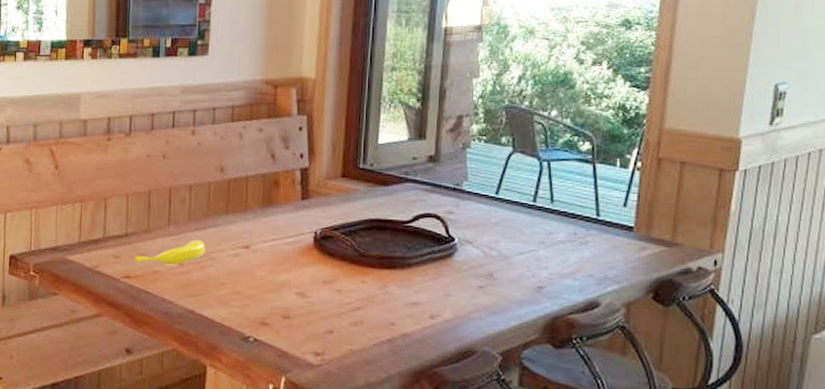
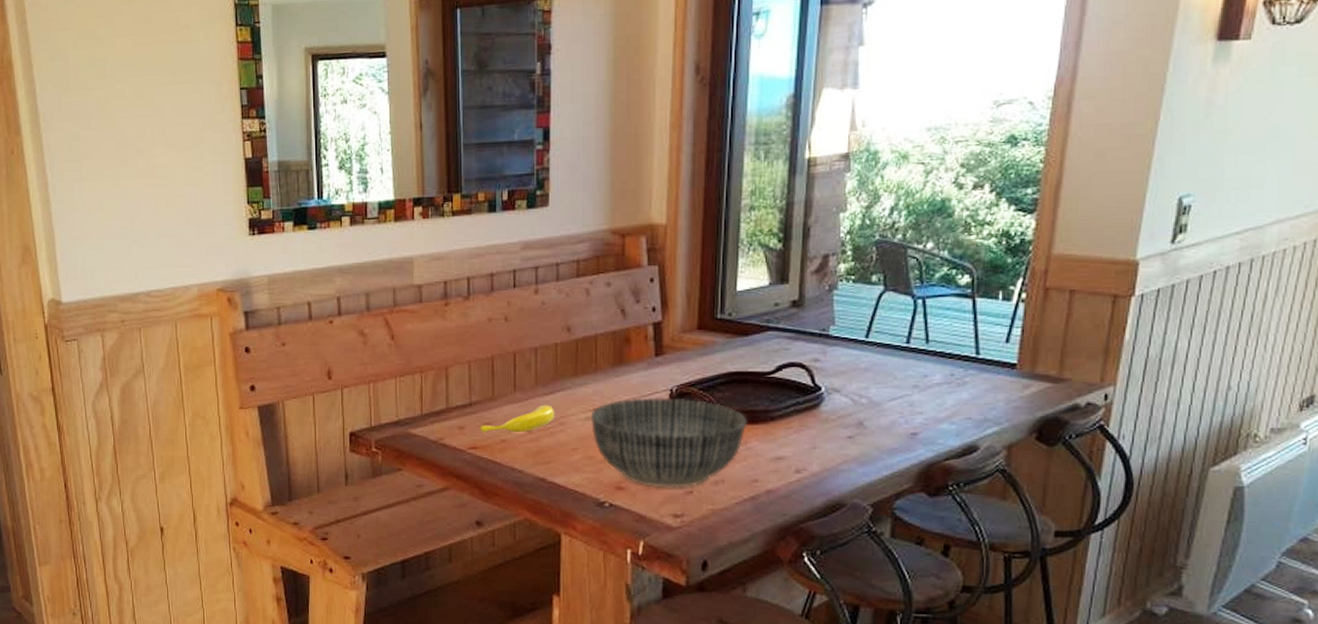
bowl: none [239,238,386,327] -> present [591,398,748,488]

